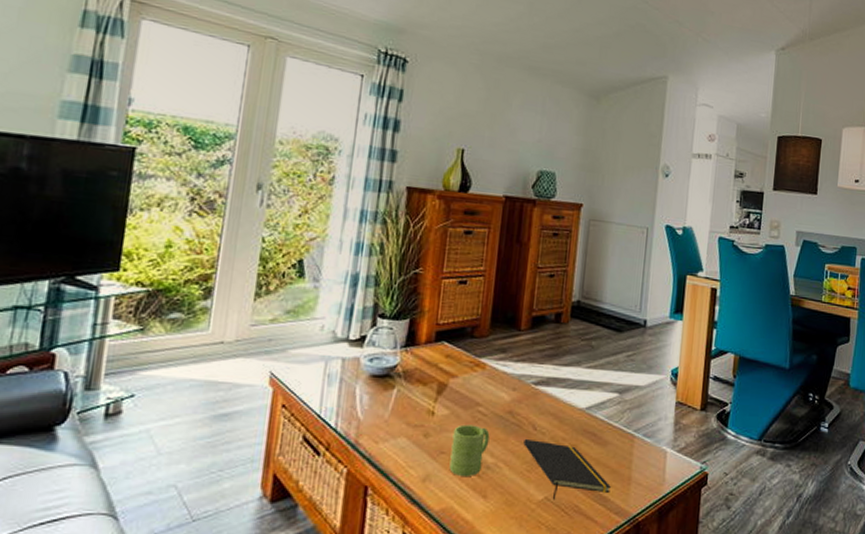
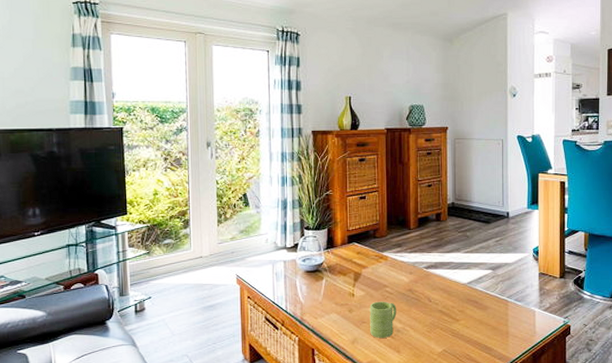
notepad: present [523,438,611,500] -> none [423,308,493,351]

